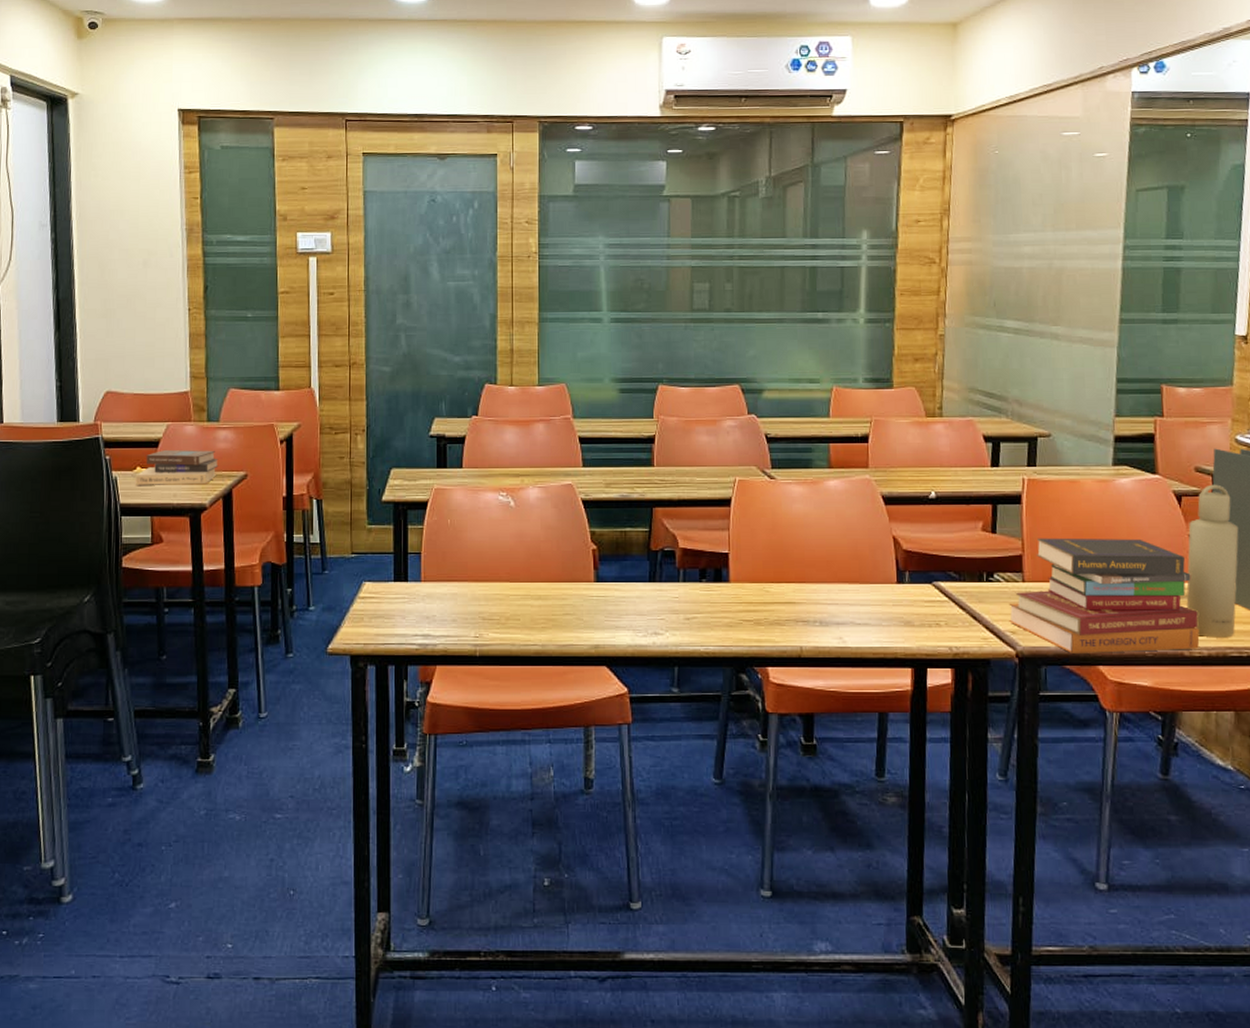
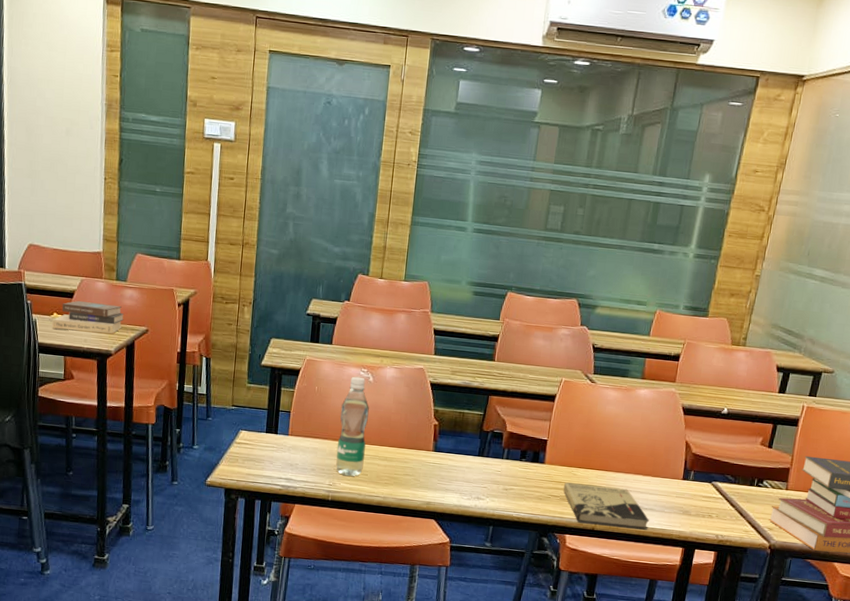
bottle: none [479,502,514,623] -> present [336,376,369,476]
book: none [756,602,866,651] -> present [563,482,649,530]

